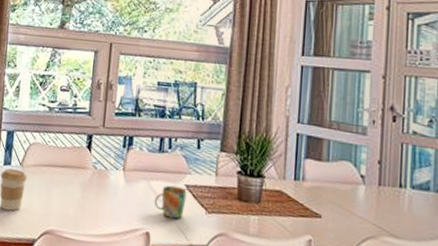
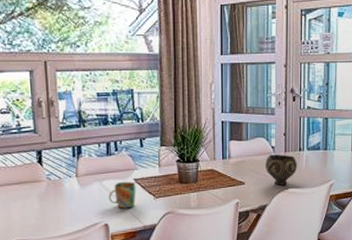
bowl: none [350,185,397,230] -> present [265,154,298,186]

